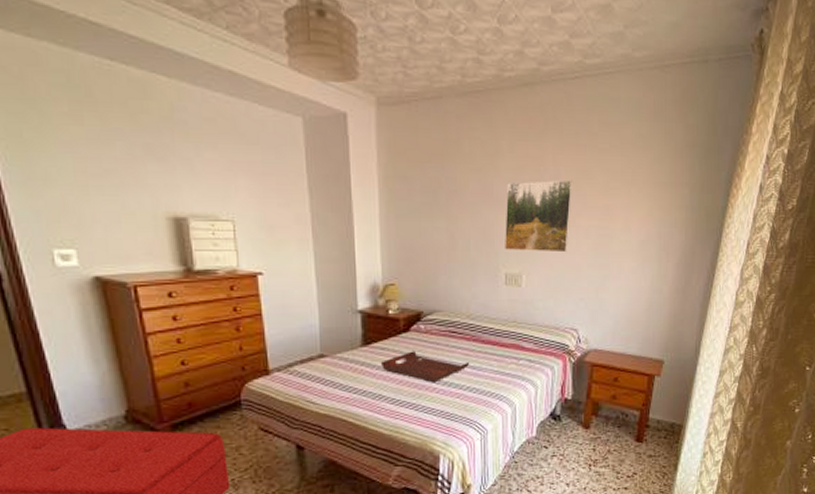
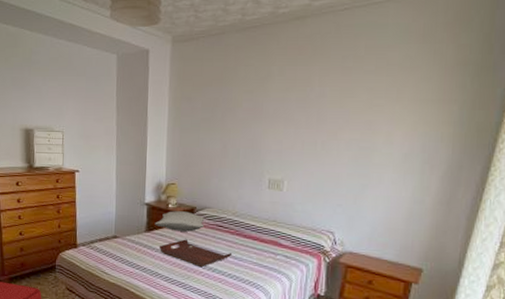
pillow: none [373,317,435,342] -> present [155,211,205,232]
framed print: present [504,179,574,253] -> none [269,98,338,163]

